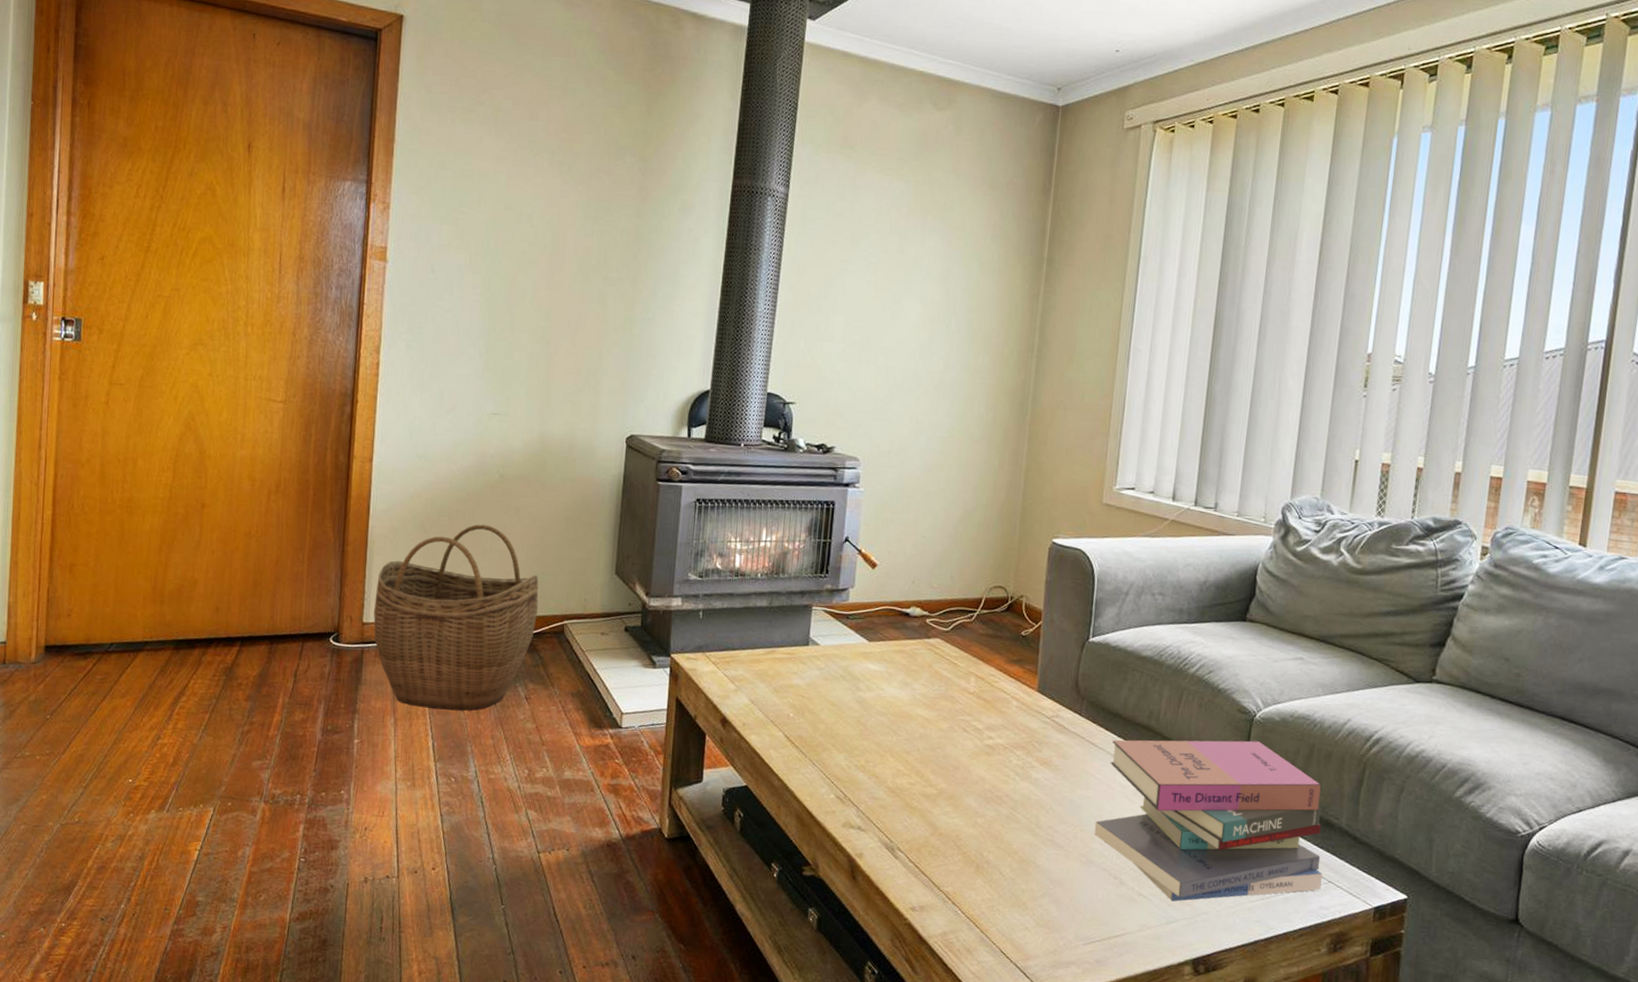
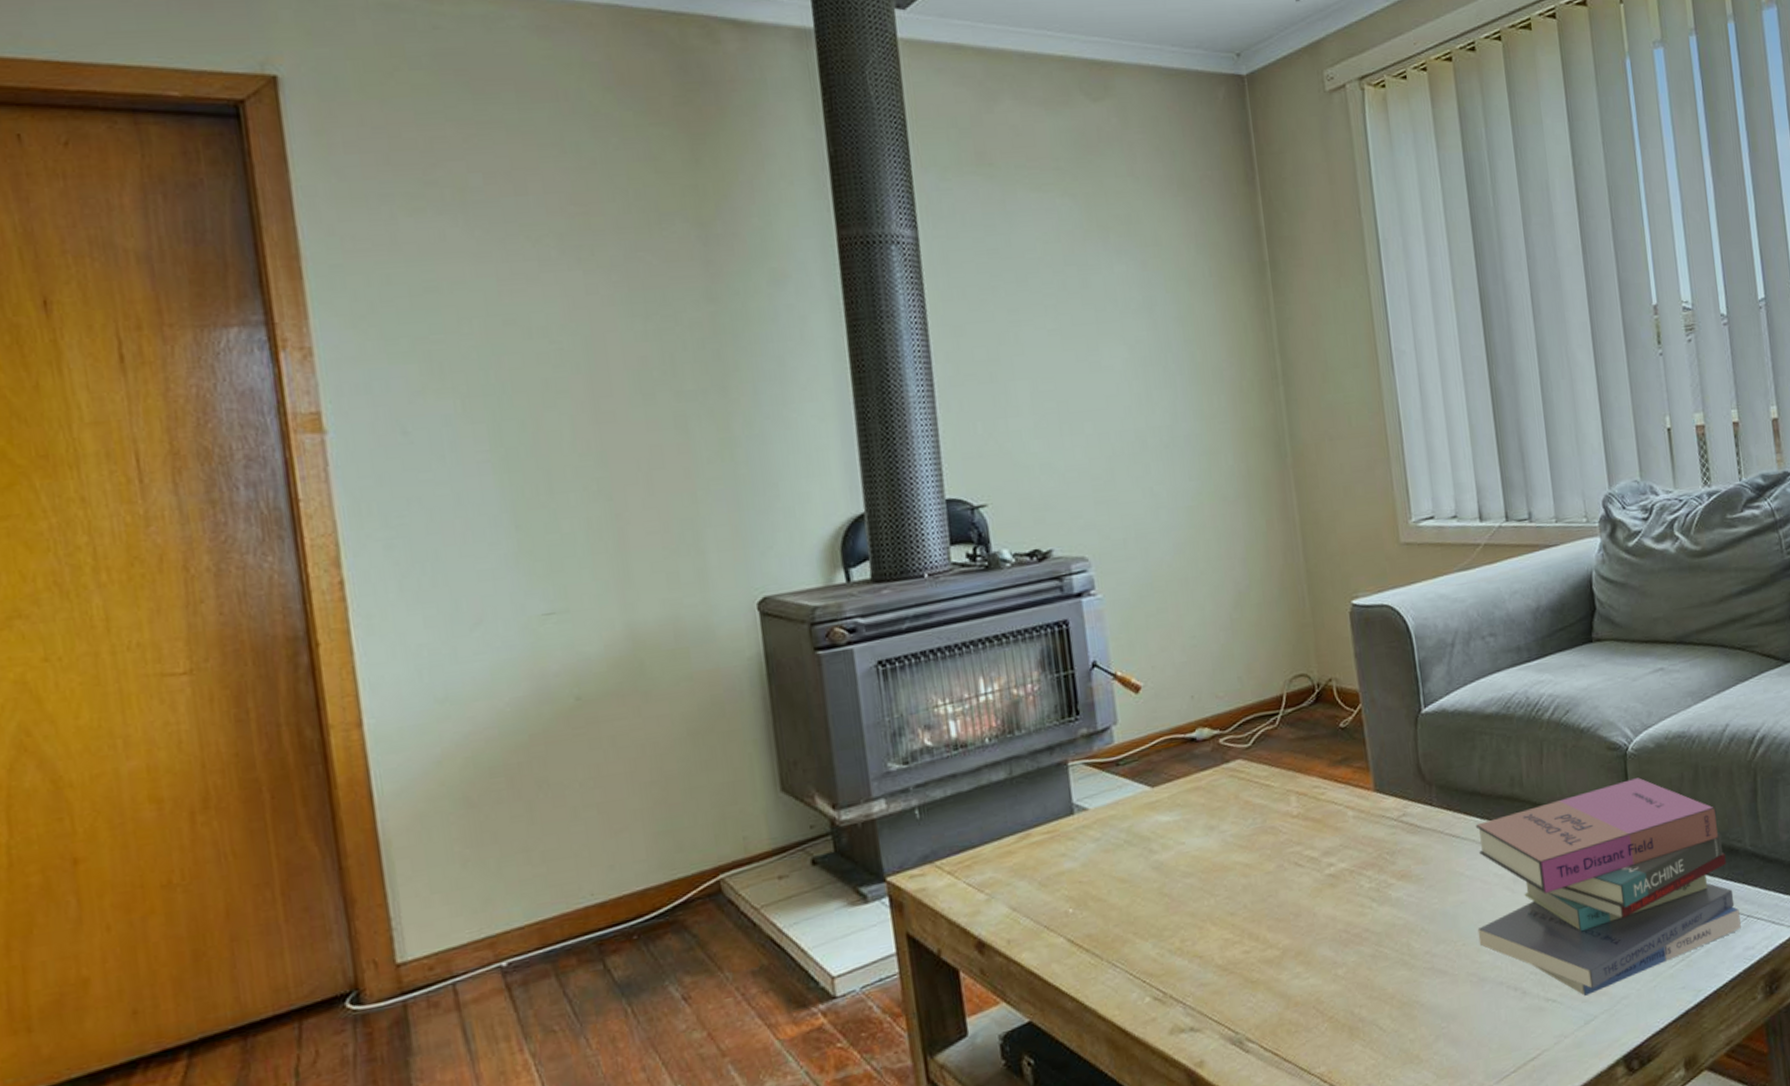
woven basket: present [373,524,539,711] -> none [408,772,677,1063]

